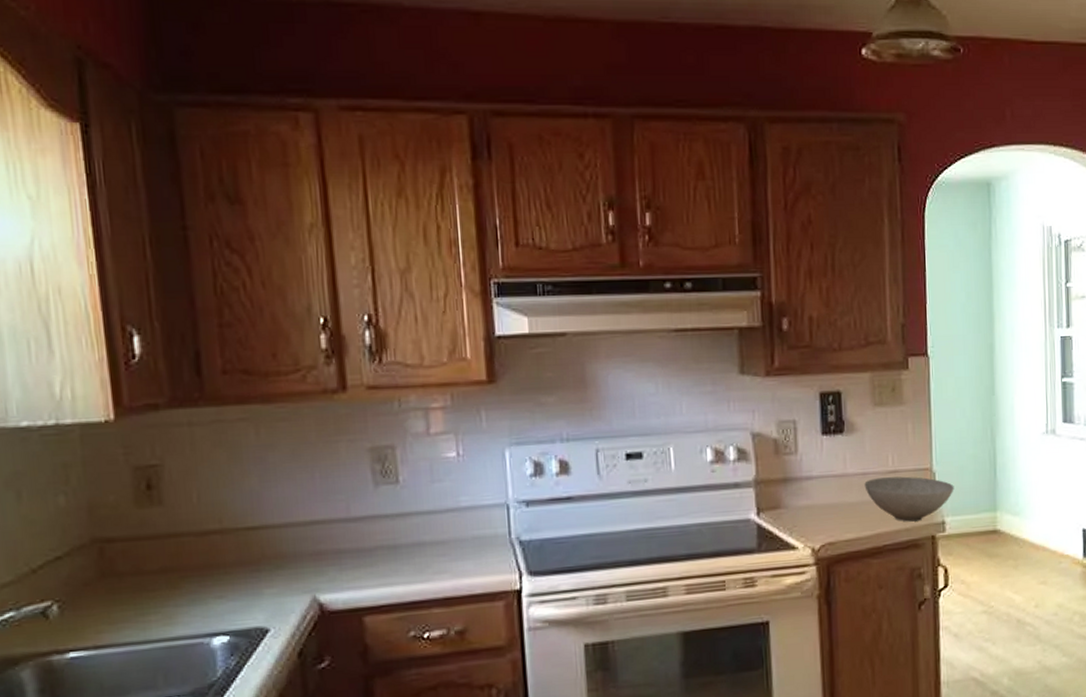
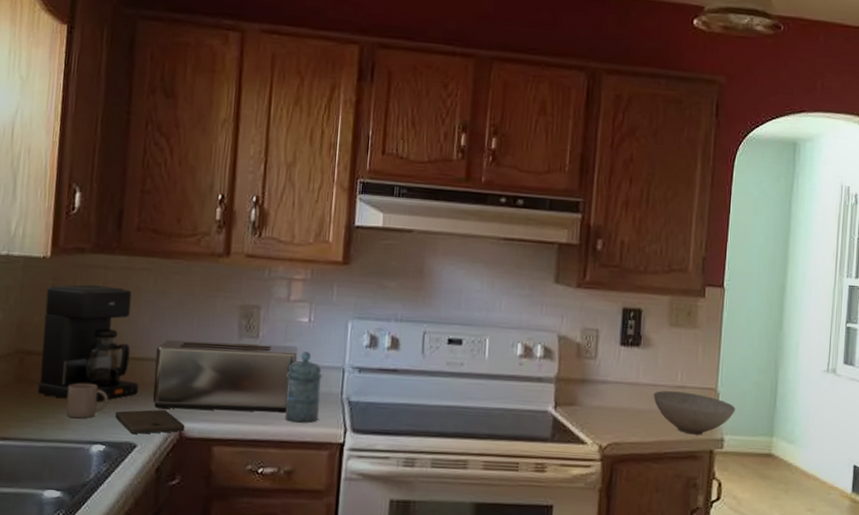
coffee maker: none [118,446,259,589] -> present [37,284,139,402]
mug: none [167,565,223,610] -> present [66,383,108,419]
cutting board: none [235,582,326,618] -> present [115,409,185,435]
toaster: none [274,487,454,583] -> present [152,340,300,413]
canister: none [440,490,486,574] -> present [285,351,323,423]

